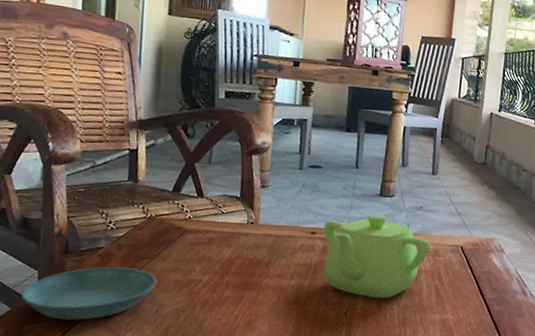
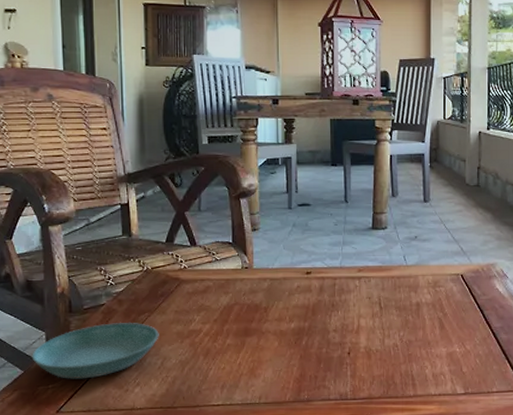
teapot: present [323,215,431,299] -> none [319,249,429,336]

